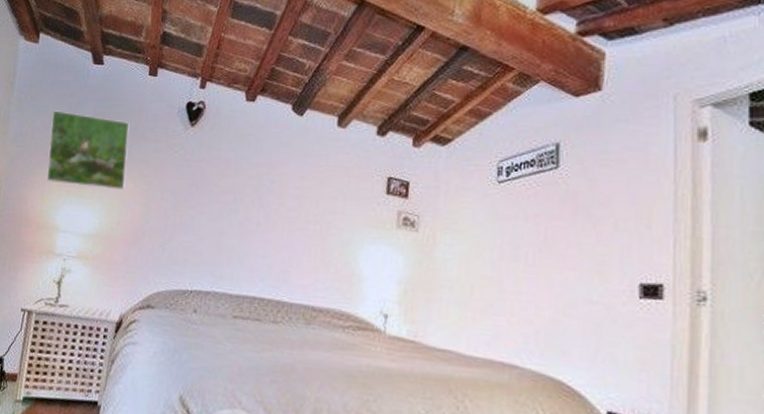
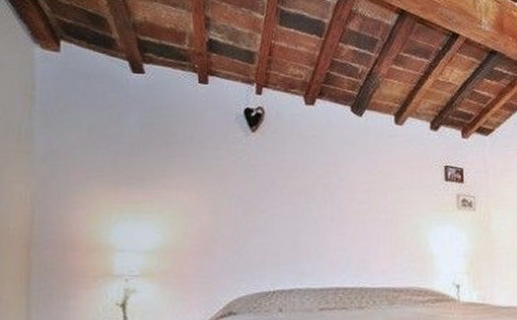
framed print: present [46,110,130,191] -> none [89,123,187,202]

